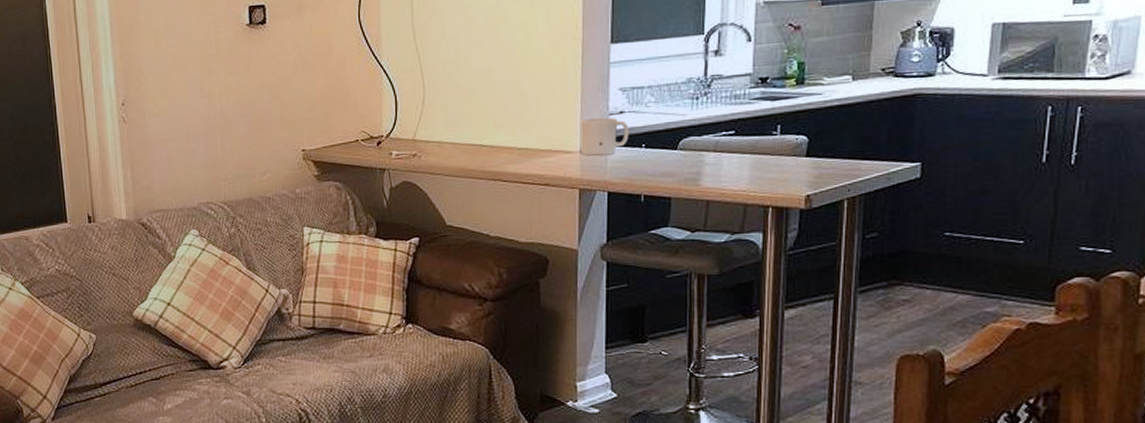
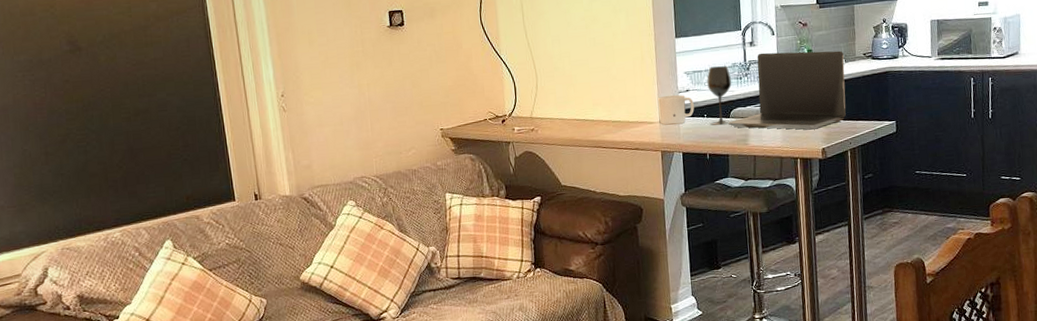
wineglass: none [649,81,683,160] -> present [707,66,732,126]
laptop computer: none [673,64,851,170] -> present [727,50,846,130]

